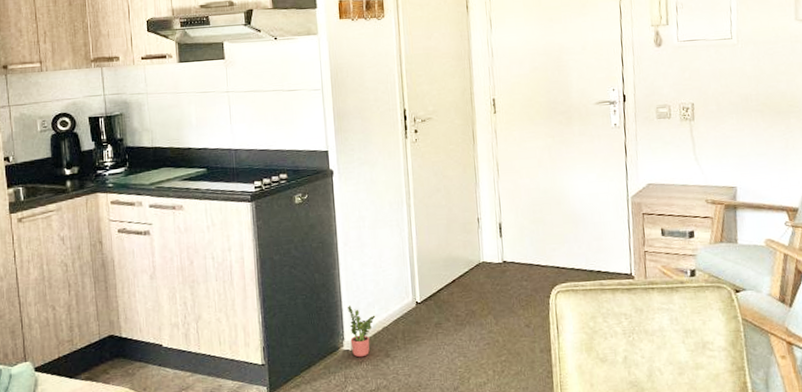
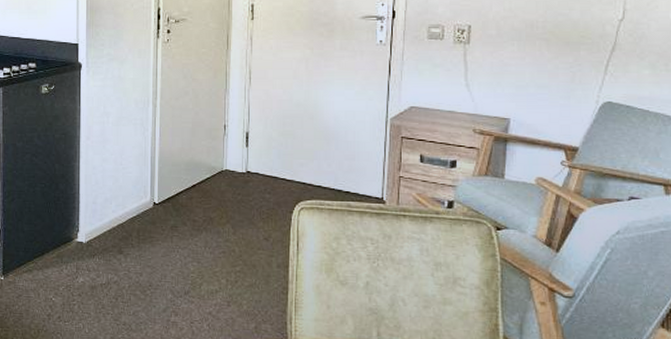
potted plant: present [347,306,376,358] -> none [84,199,112,251]

